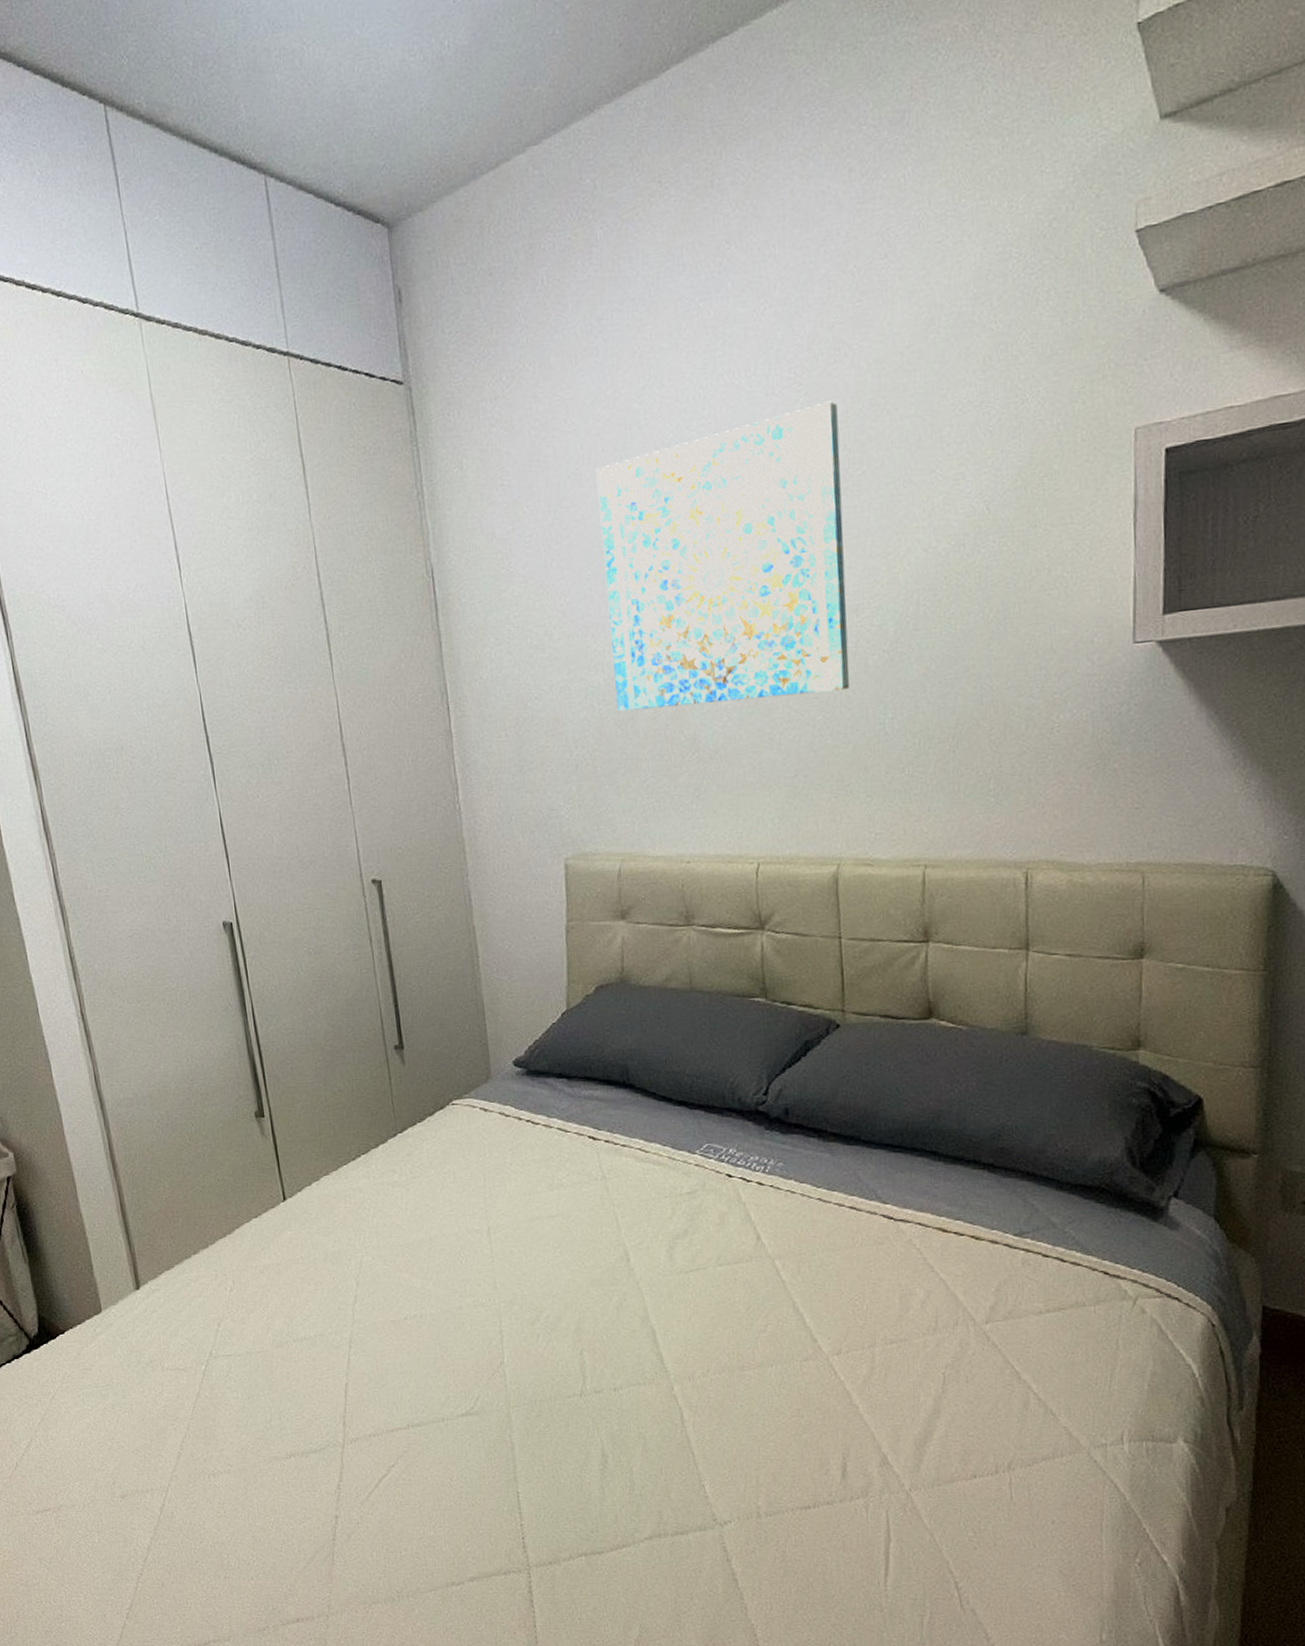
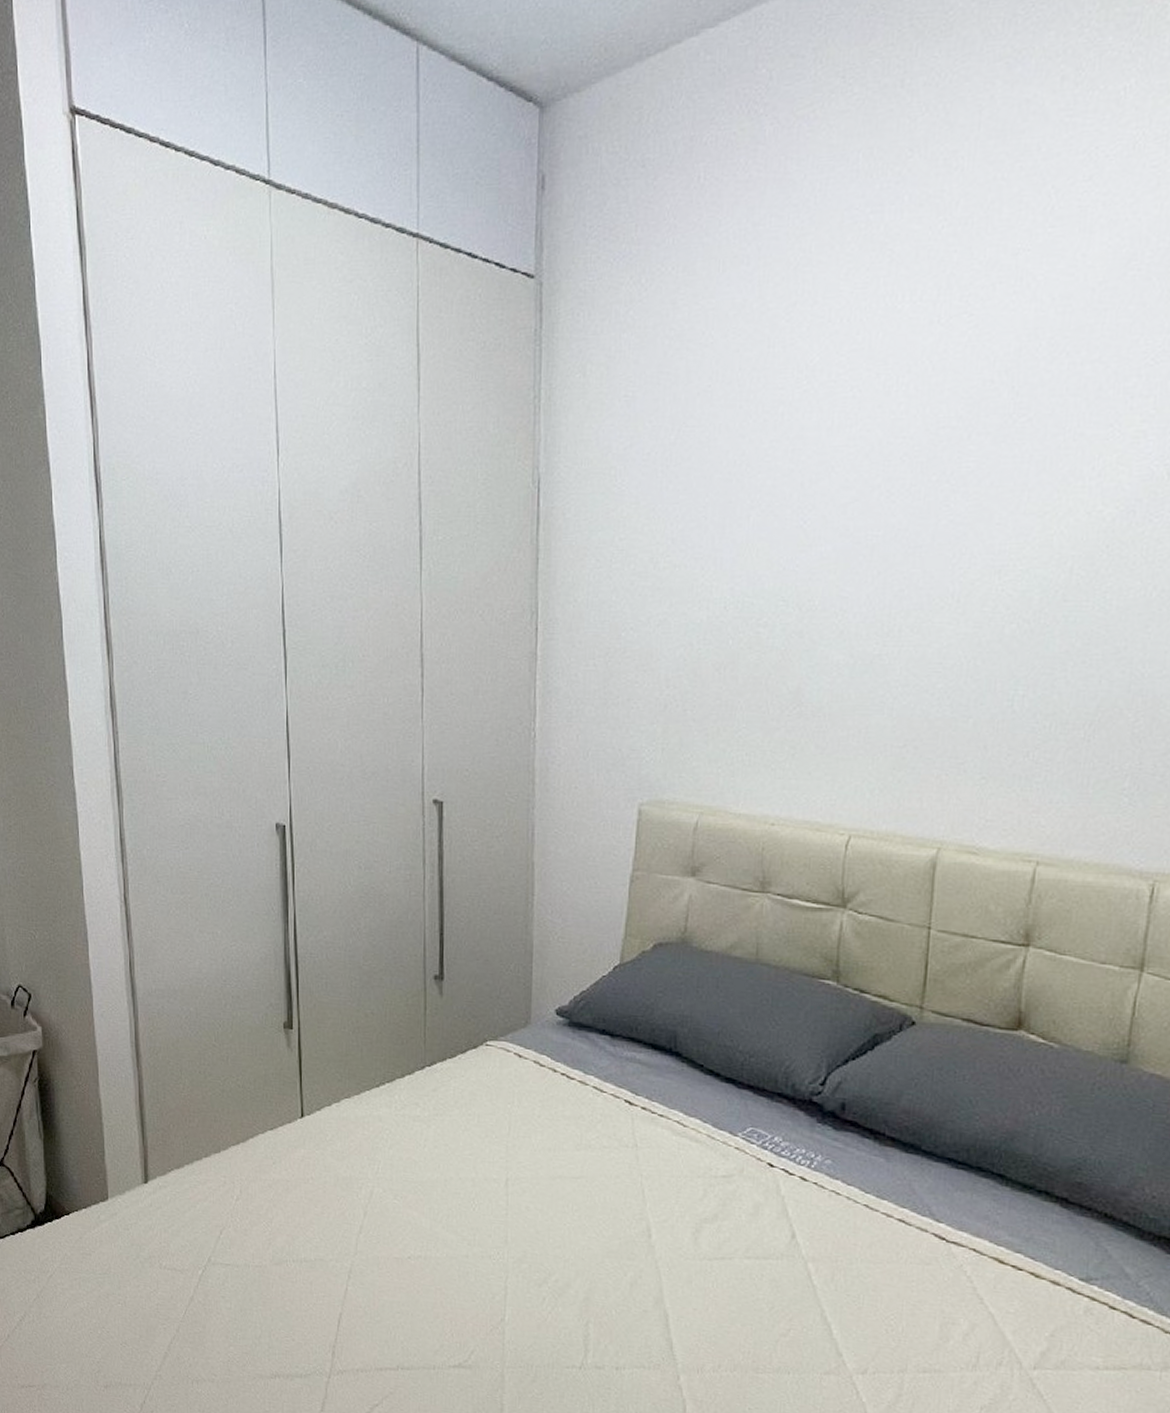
wall art: present [596,401,850,712] -> none [718,336,1010,658]

